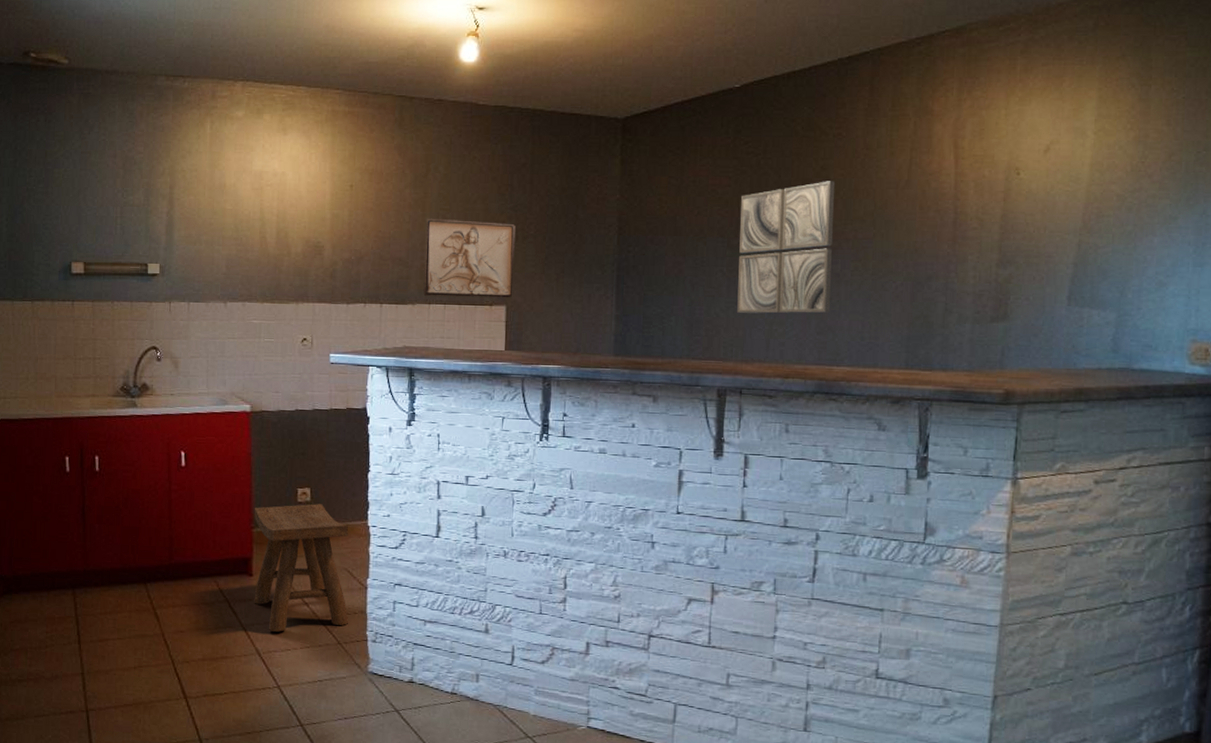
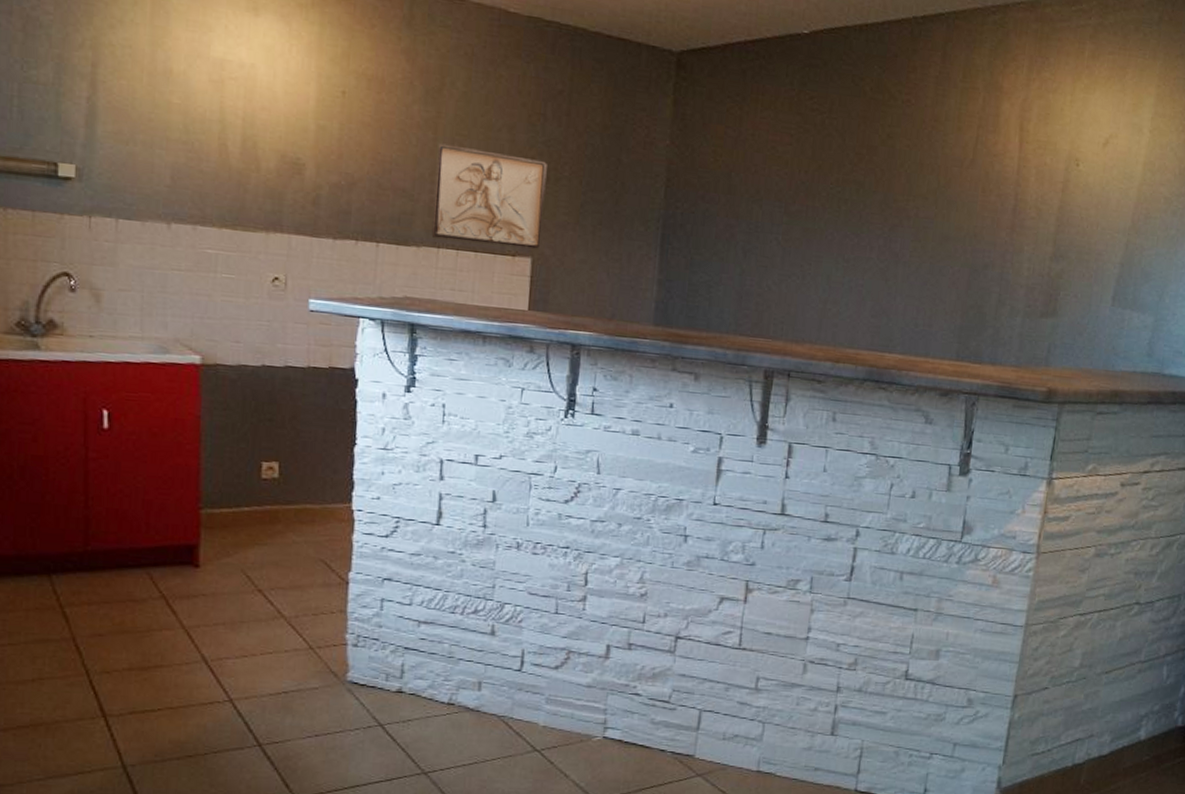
stool: present [254,504,349,632] -> none [200,481,328,635]
wall art: present [737,181,836,314] -> none [790,150,901,295]

